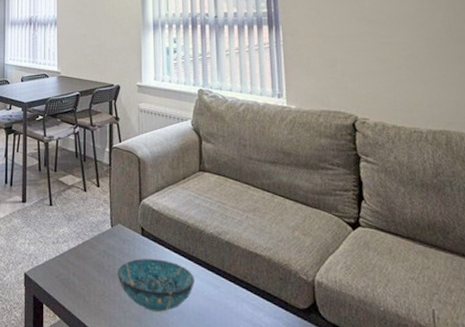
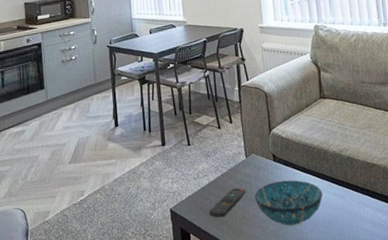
remote control: none [65,259,109,291] -> present [208,187,246,218]

